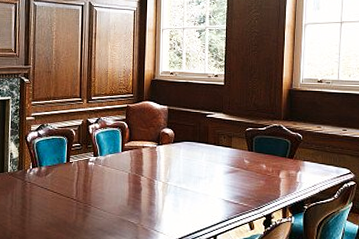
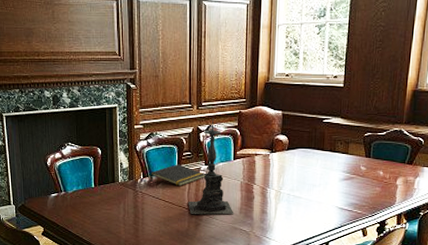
notepad: none [39,155,94,176] -> present [150,164,206,186]
candle holder: none [76,111,122,206] -> present [188,118,234,215]

